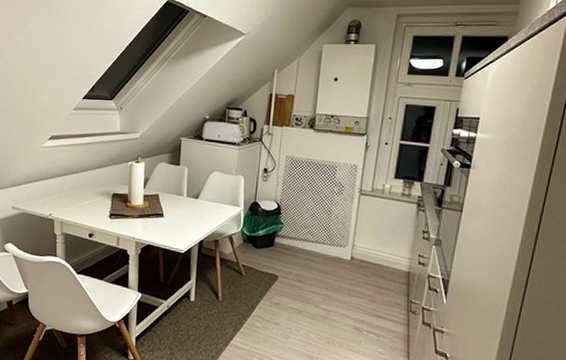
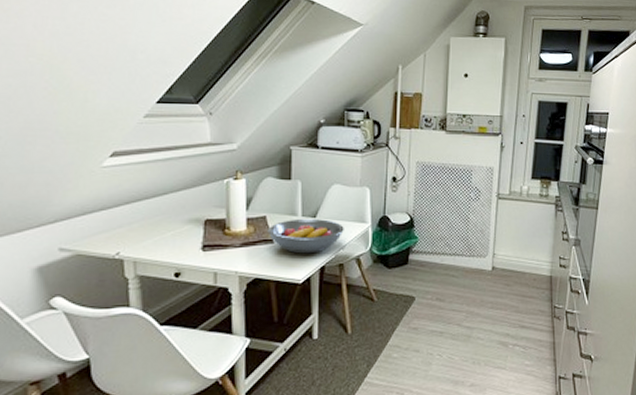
fruit bowl: none [159,198,221,229] -> present [267,218,344,254]

